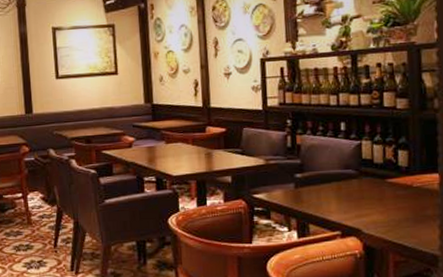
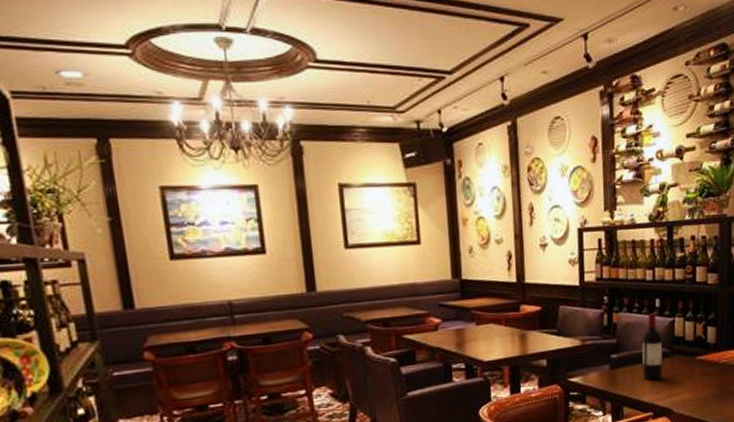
wine bottle: none [327,136,350,201] -> present [642,313,663,381]

